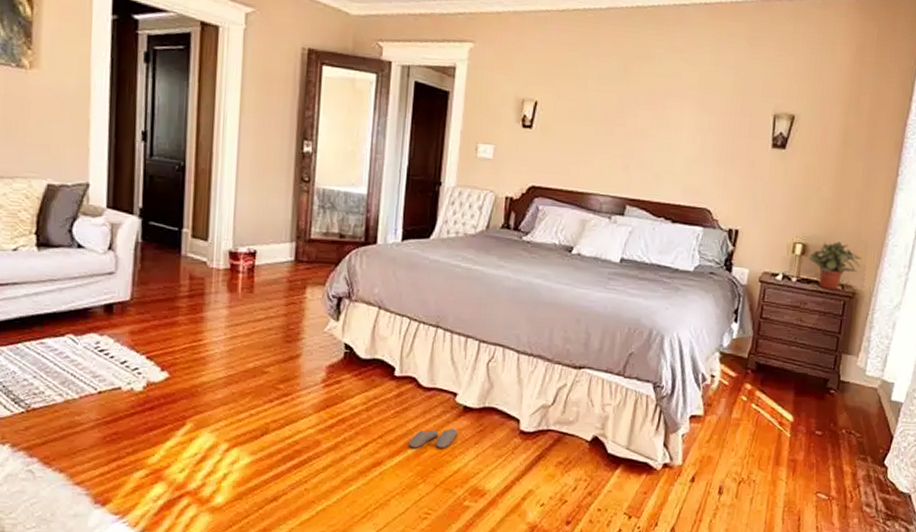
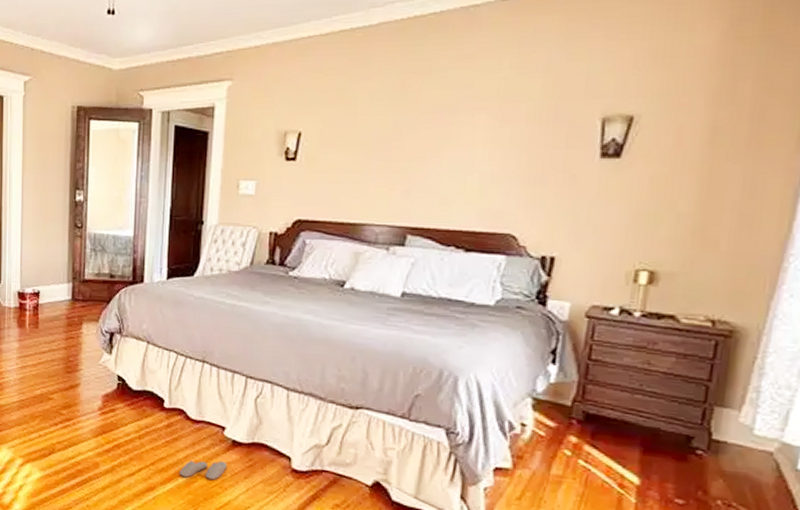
potted plant: present [808,241,862,291] -> none [659,267,744,328]

